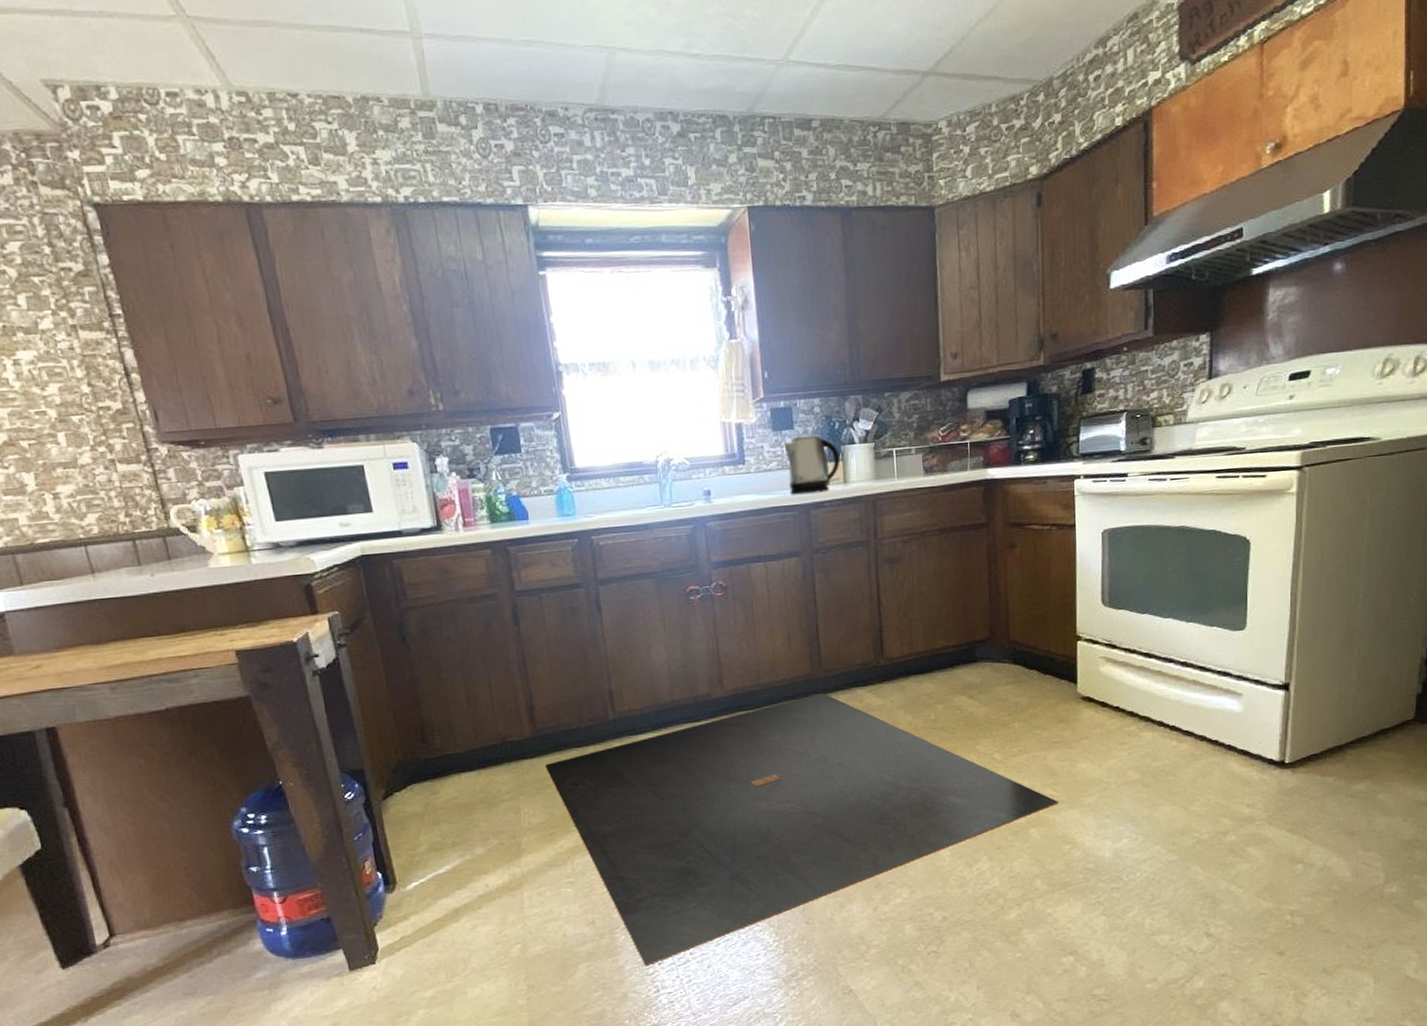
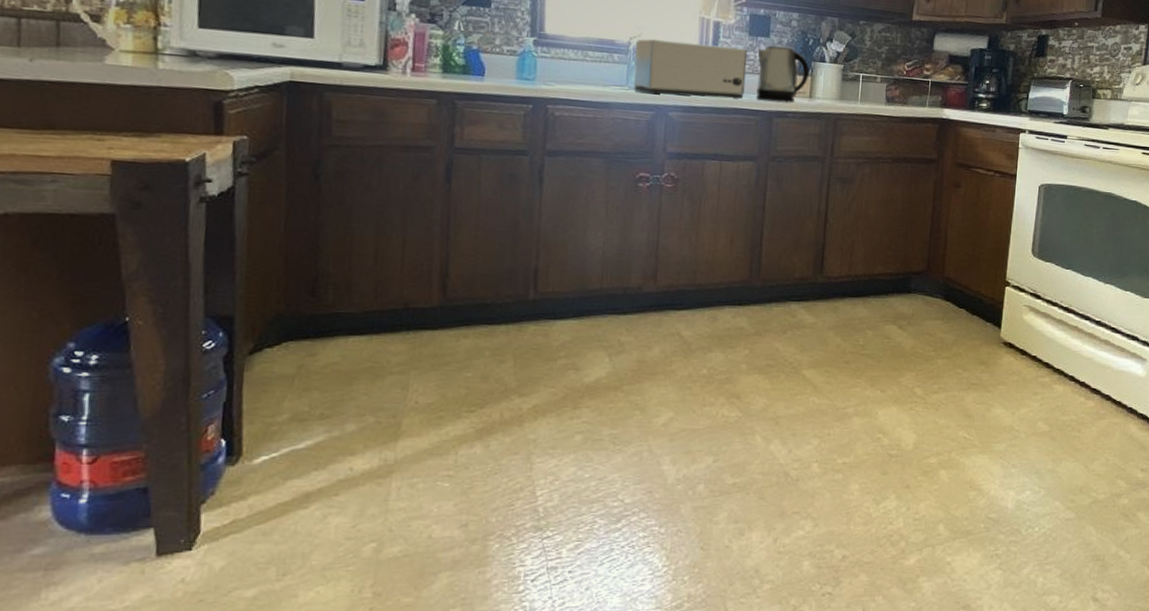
floor mat: present [545,692,1060,967] -> none [448,301,971,582]
toaster: none [663,445,778,509] -> present [633,38,748,100]

